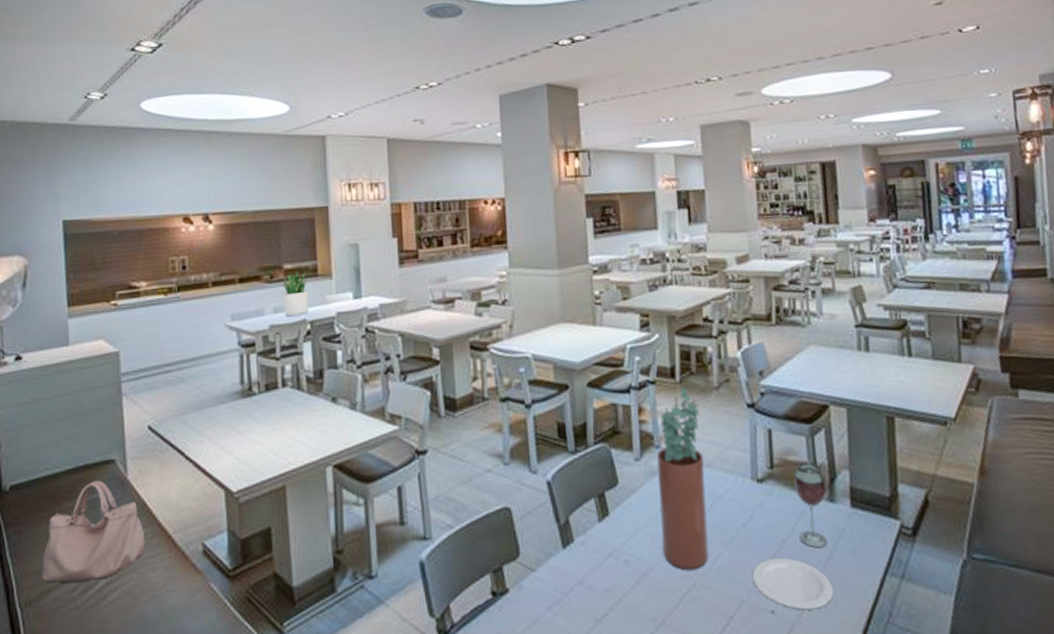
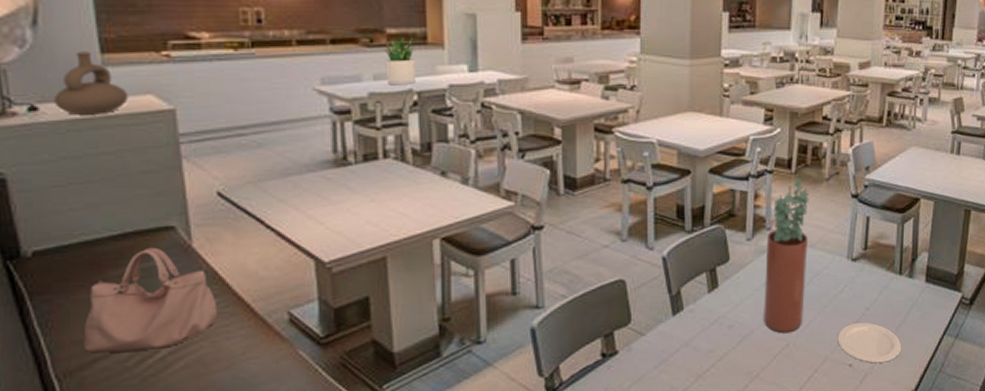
ceramic jug: none [33,305,86,362] -> present [54,51,128,115]
wineglass: present [793,461,827,548] -> none [880,244,909,315]

